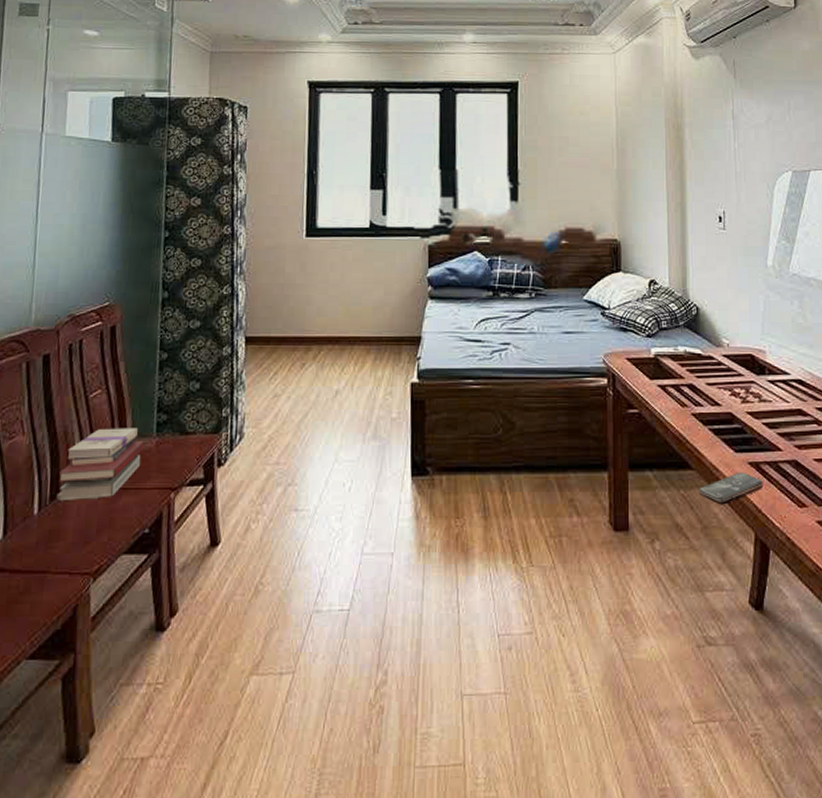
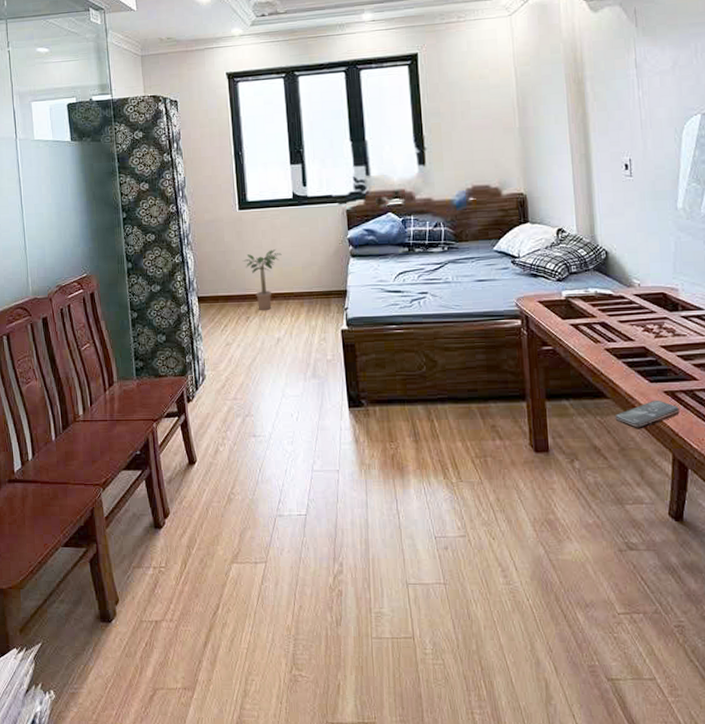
books: present [56,428,144,500] -> none [67,373,128,429]
potted plant: none [303,285,351,356] -> present [242,249,282,310]

